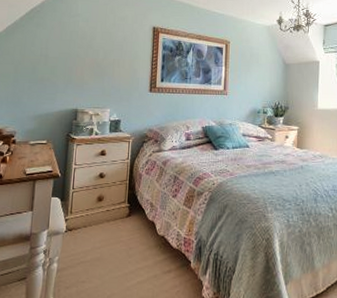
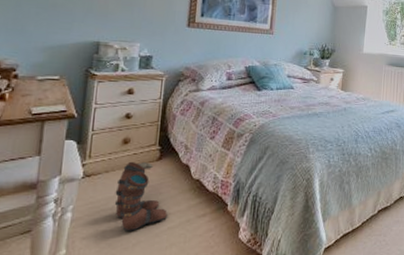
boots: none [91,217,137,284] -> present [114,161,167,232]

